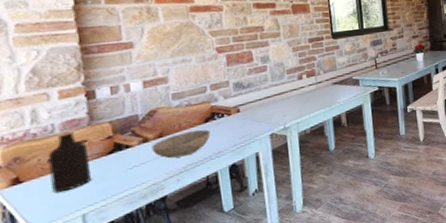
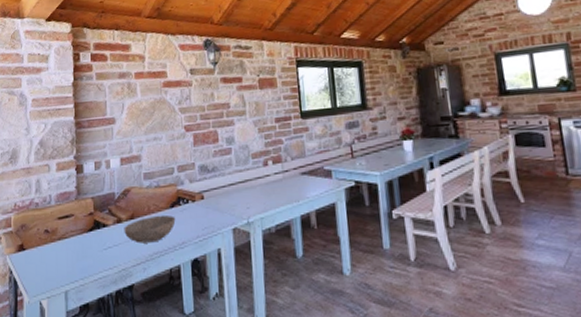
bottle: present [48,132,92,193] -> none [44,205,75,265]

